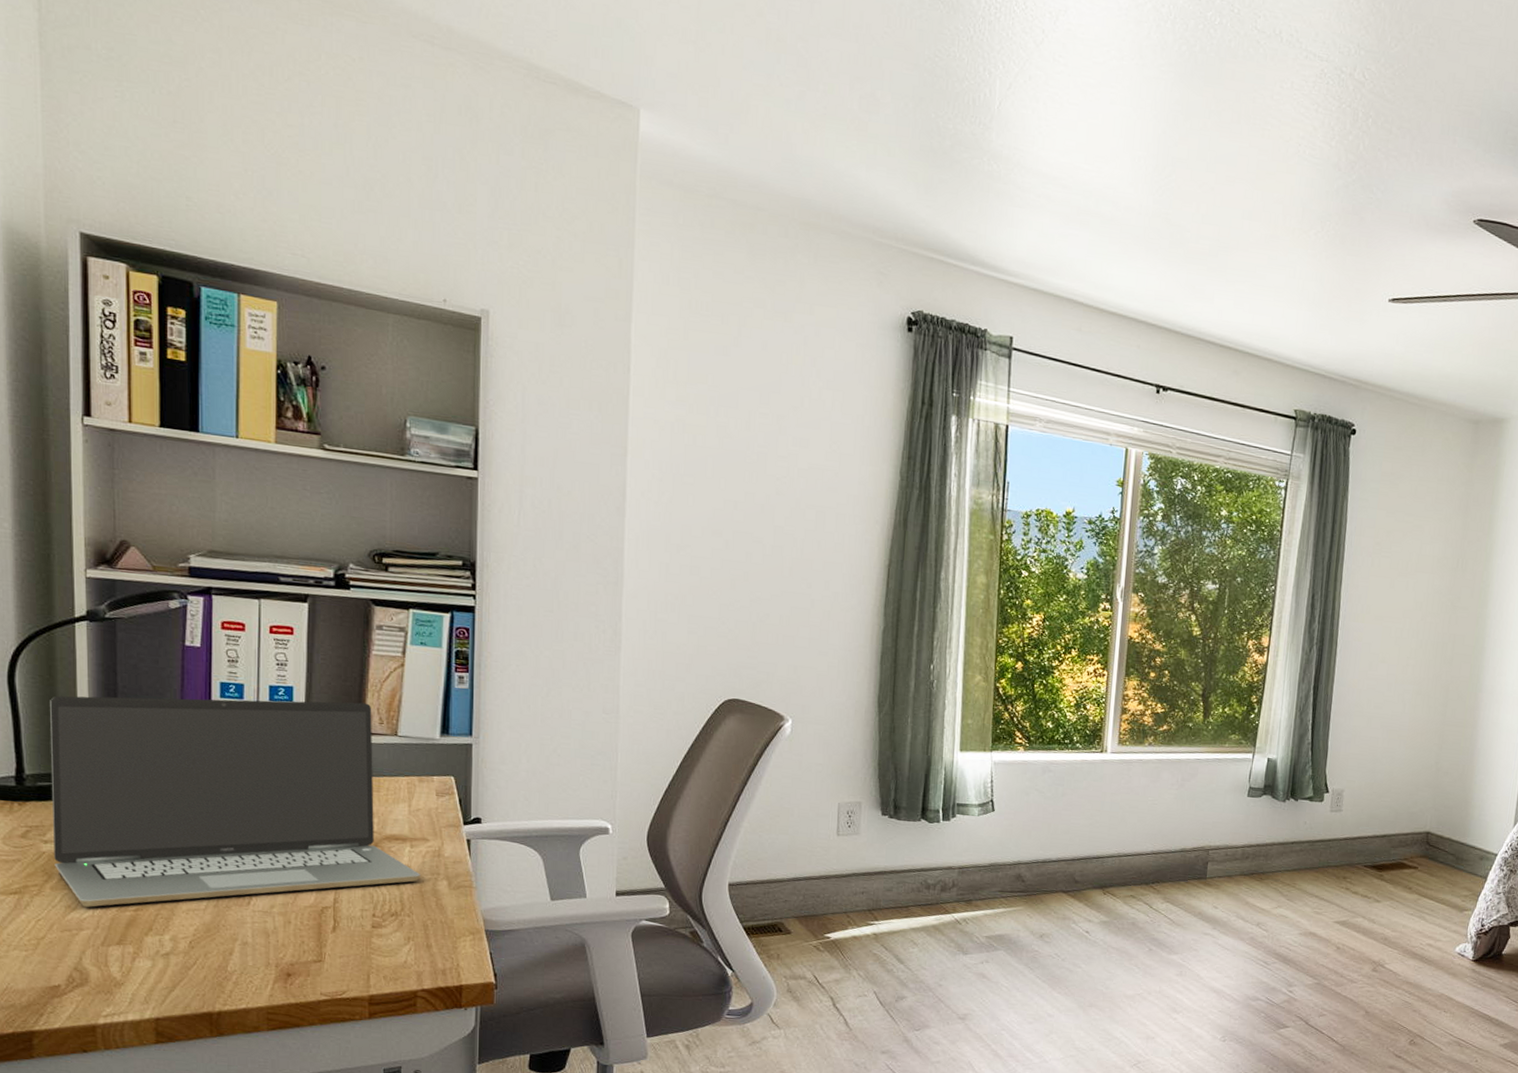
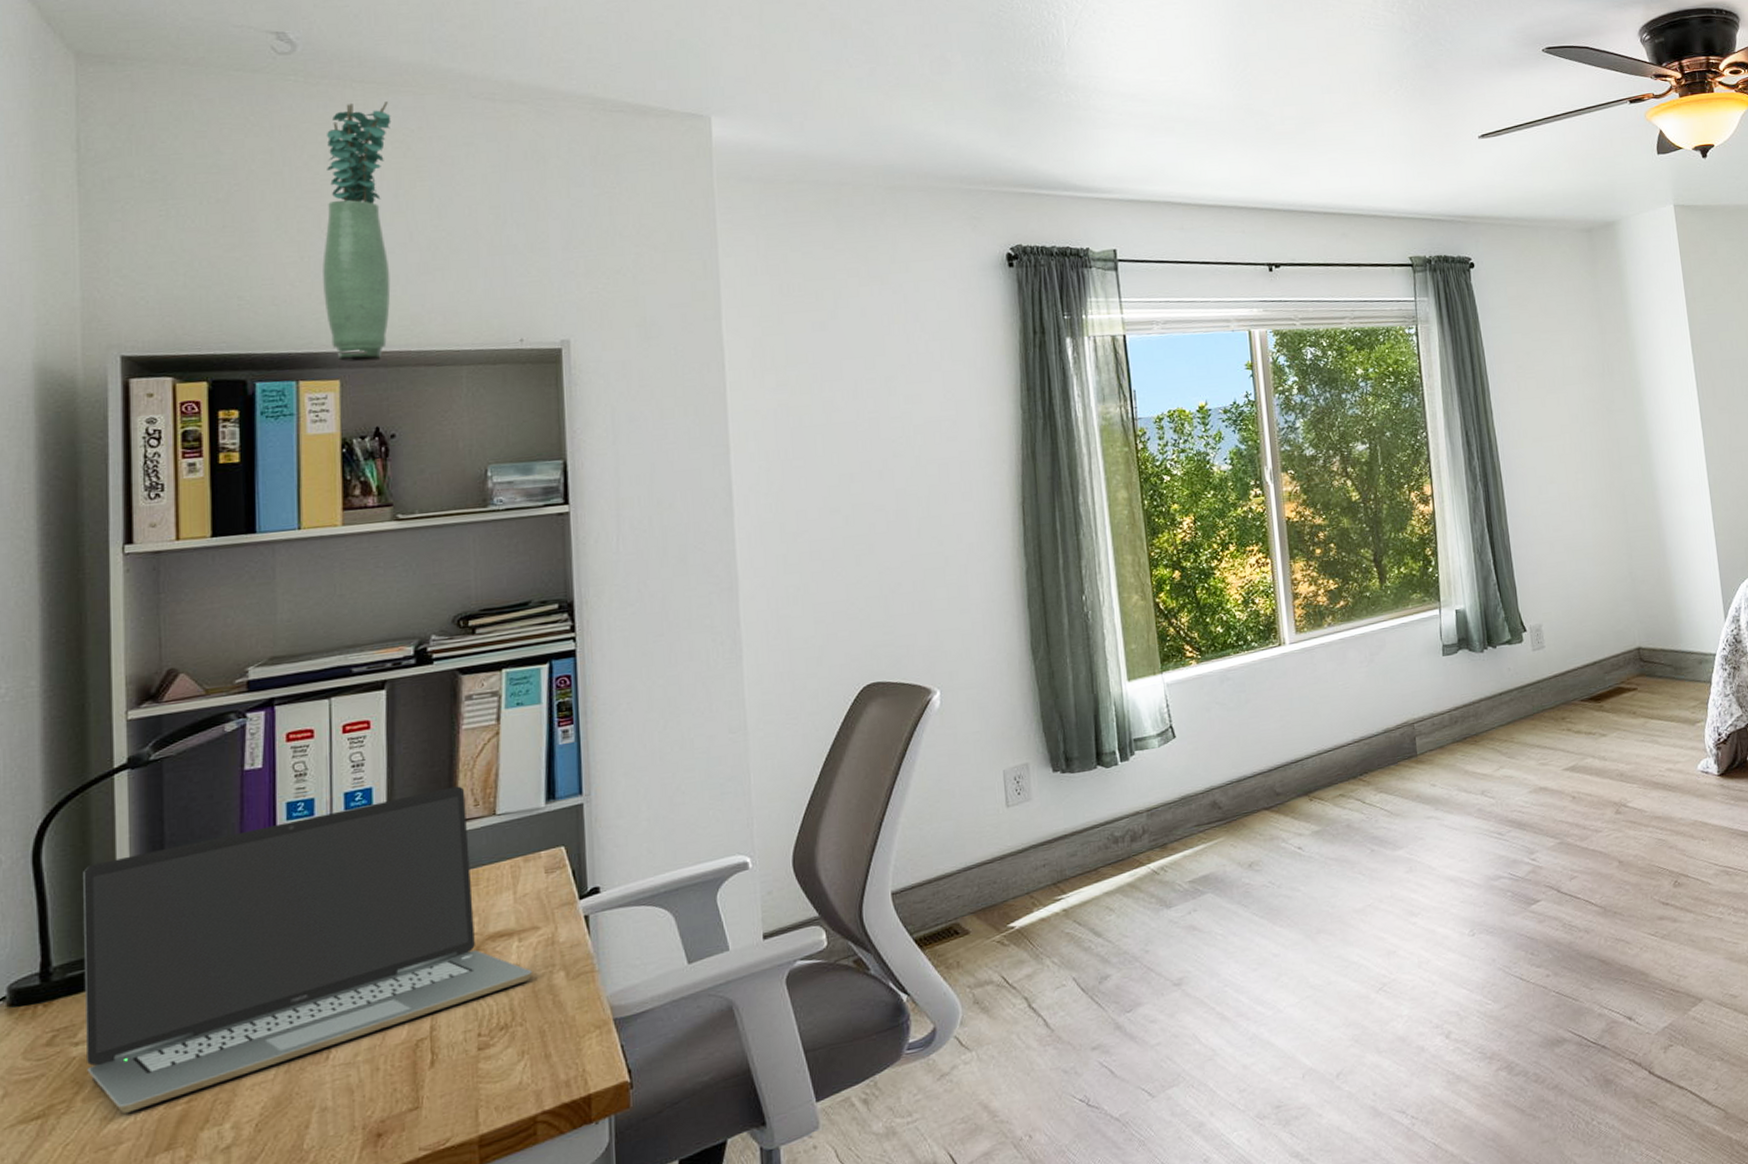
vase: none [265,16,334,290] -> present [322,101,392,362]

